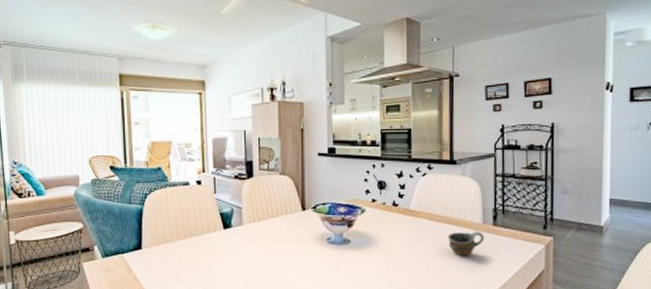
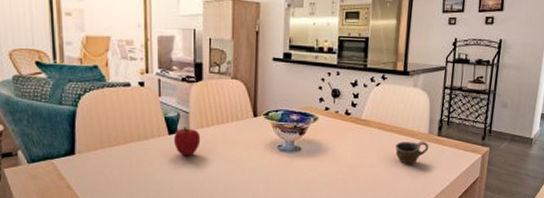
fruit: none [228,221,253,249] -> present [173,127,201,155]

